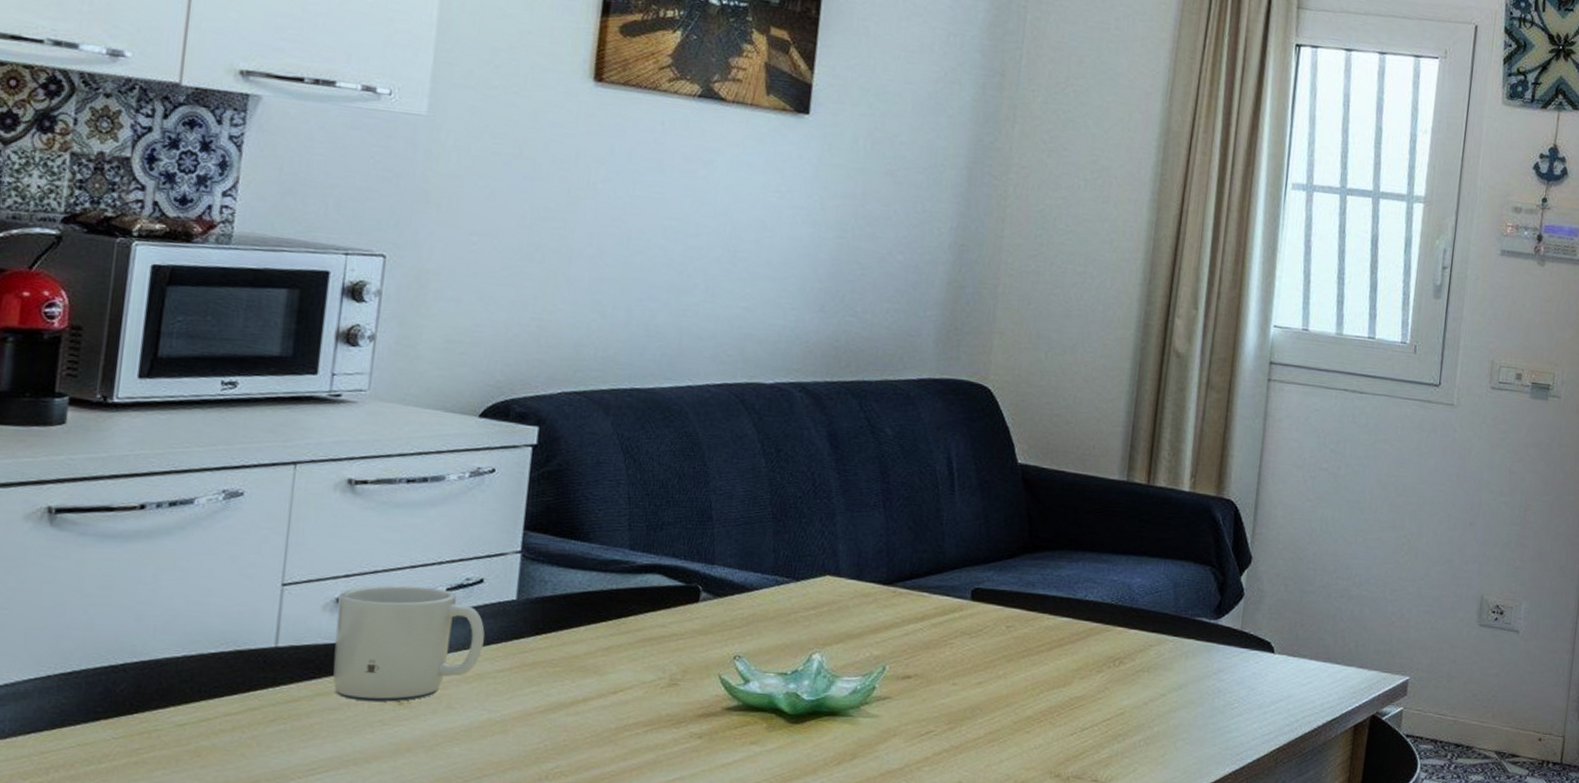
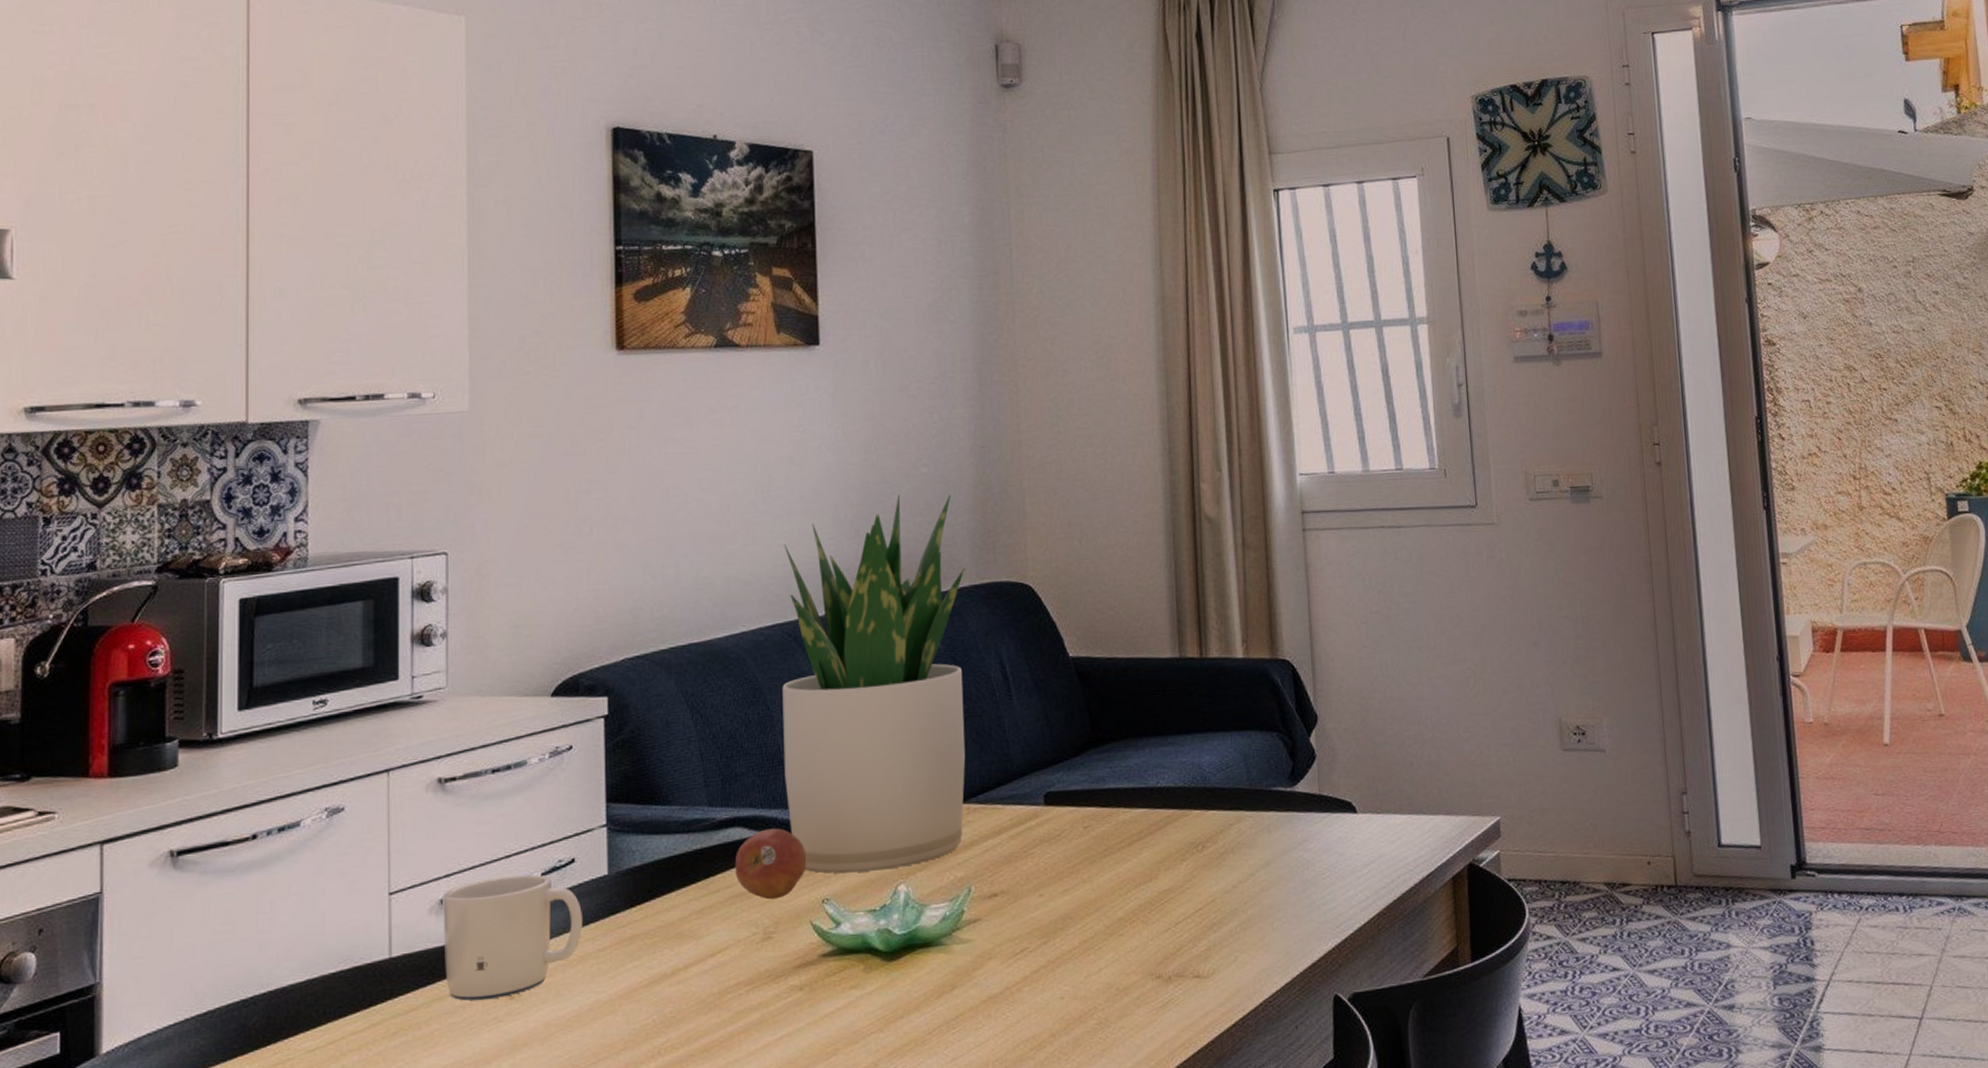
fruit: none [648,580,724,649] -> present [734,828,807,900]
planter: none [711,277,927,637] -> present [782,494,966,874]

